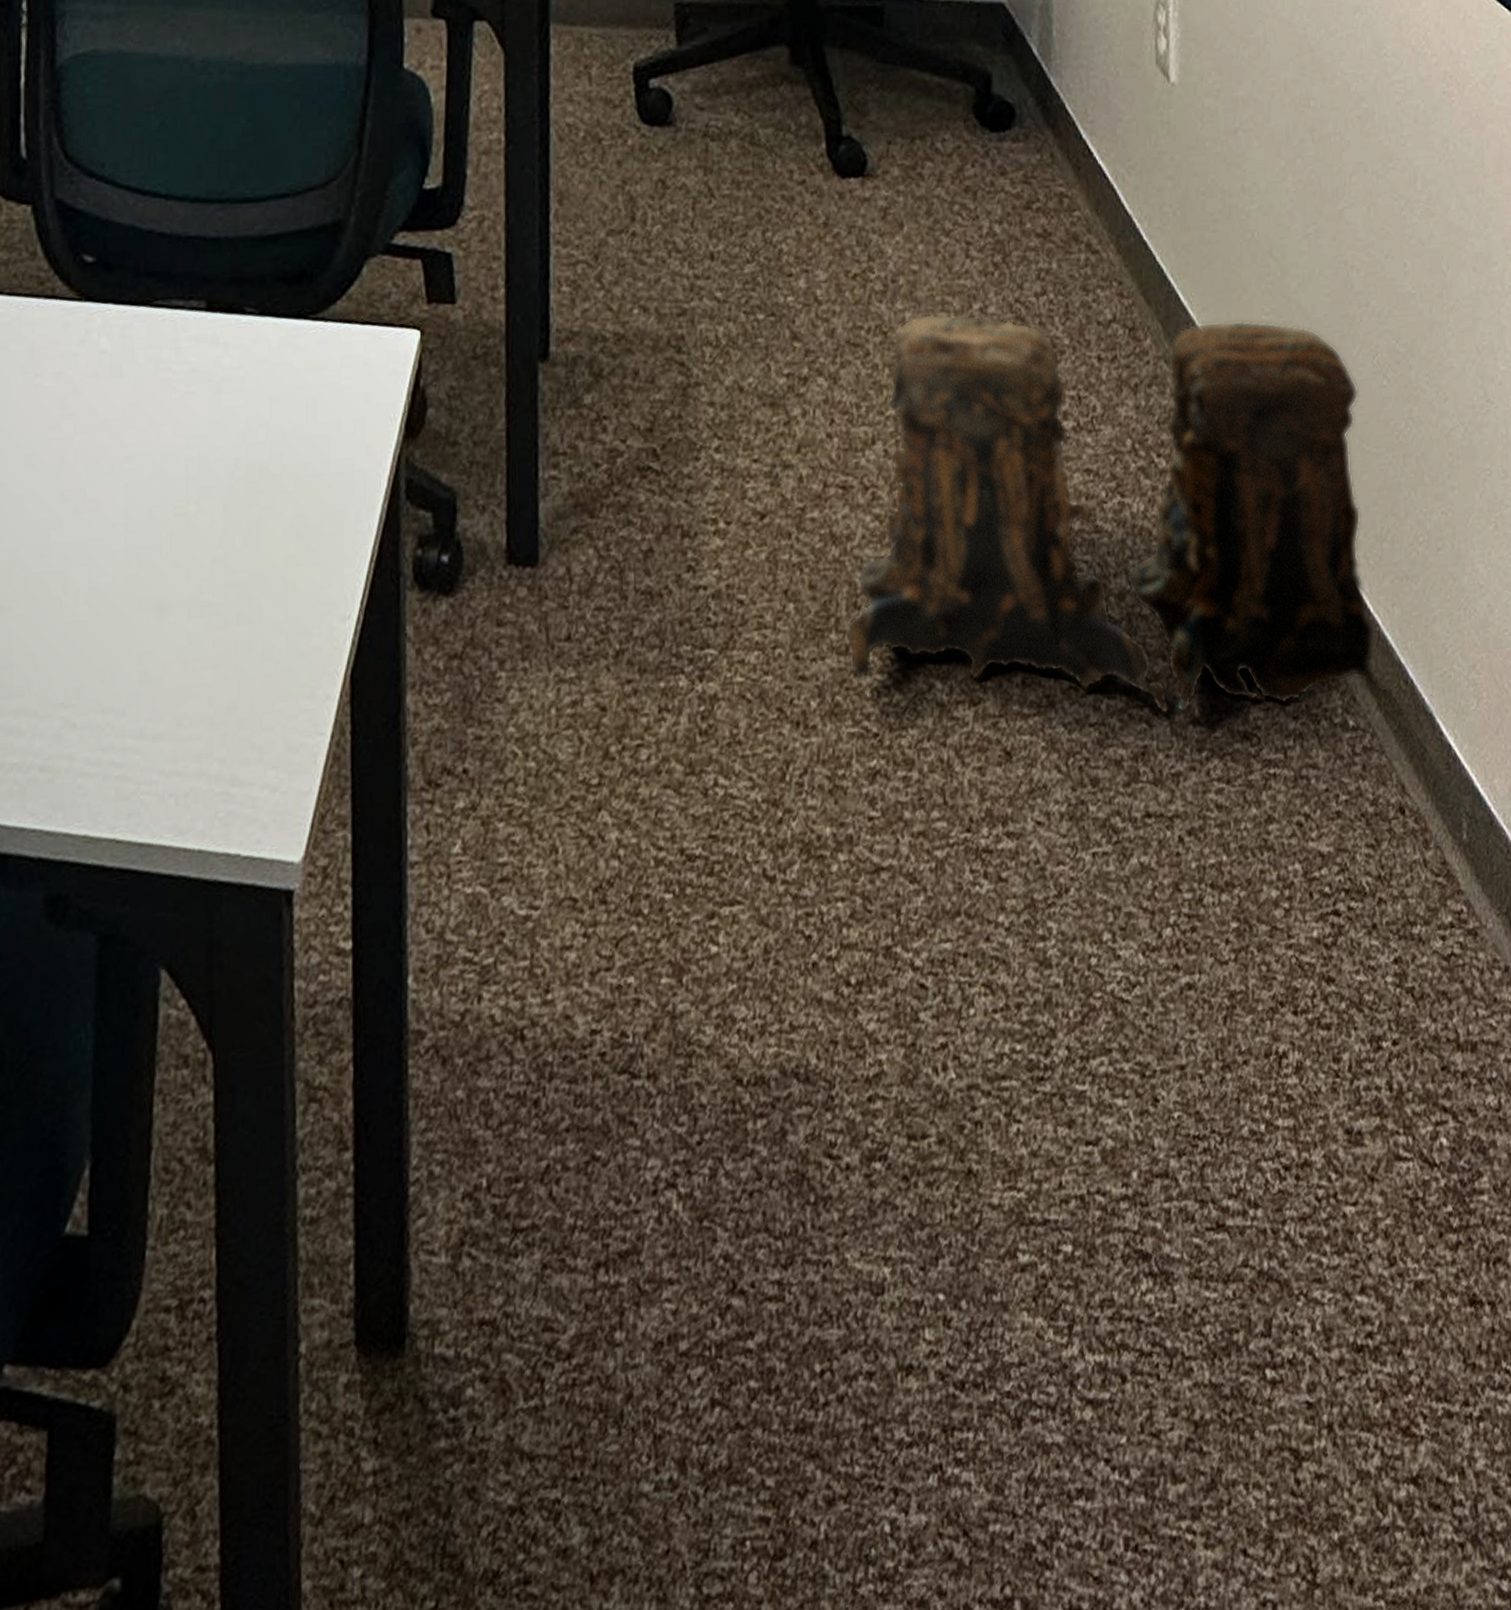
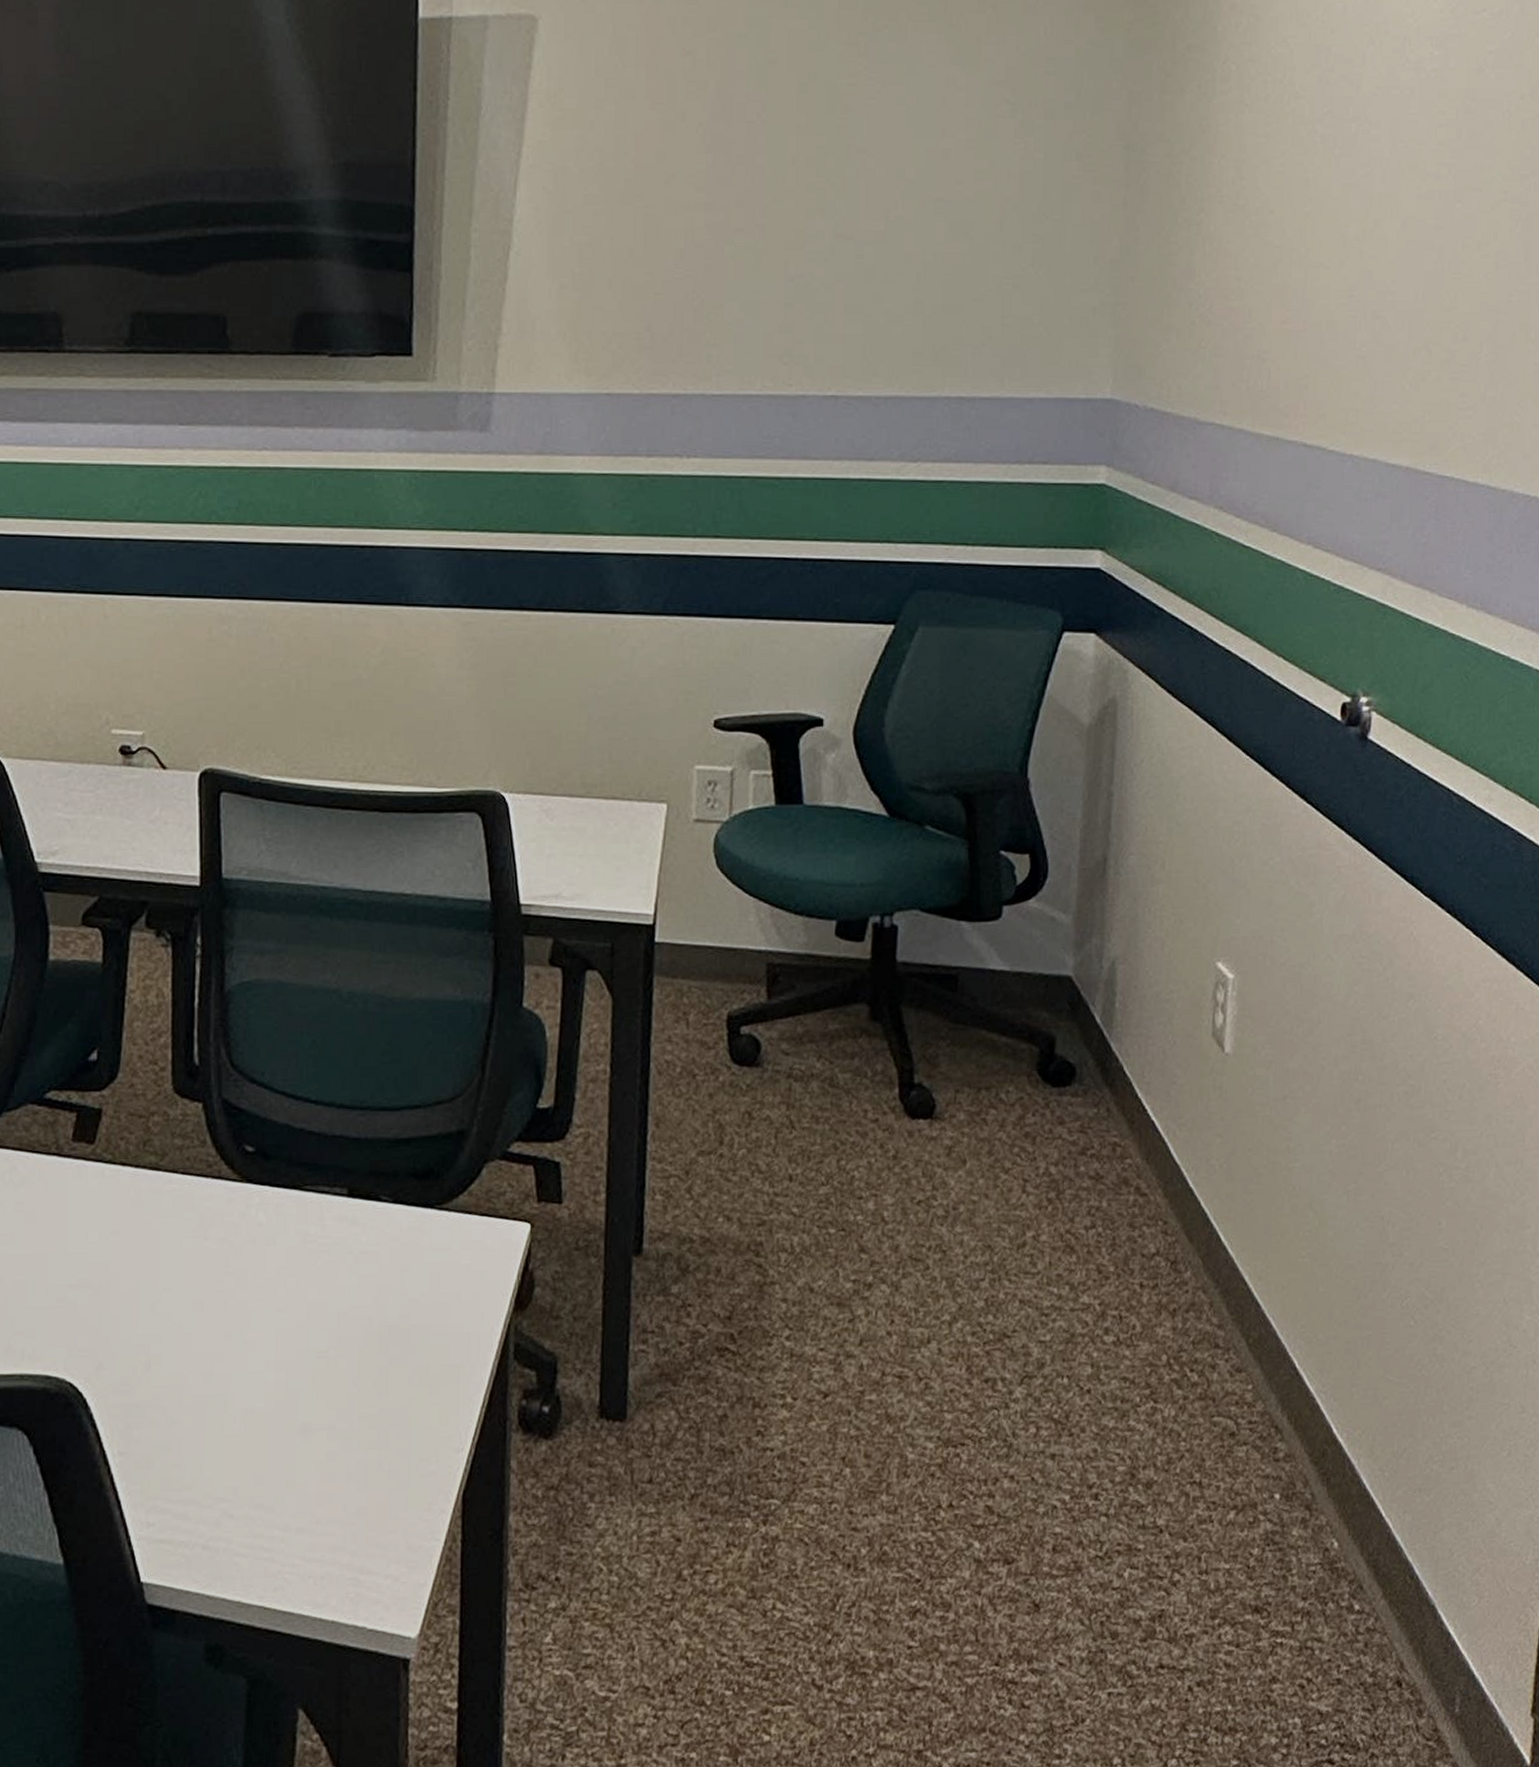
backpack: present [847,313,1380,716] -> none [897,1237,1387,1587]

